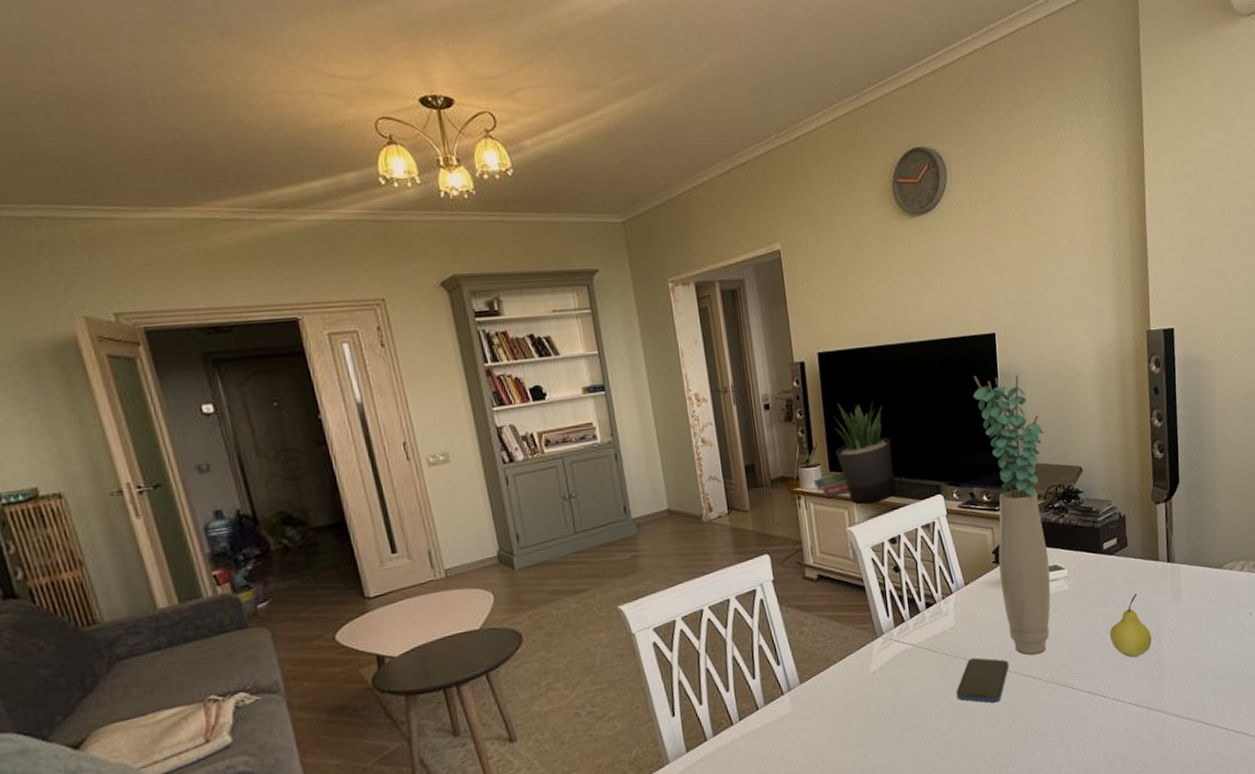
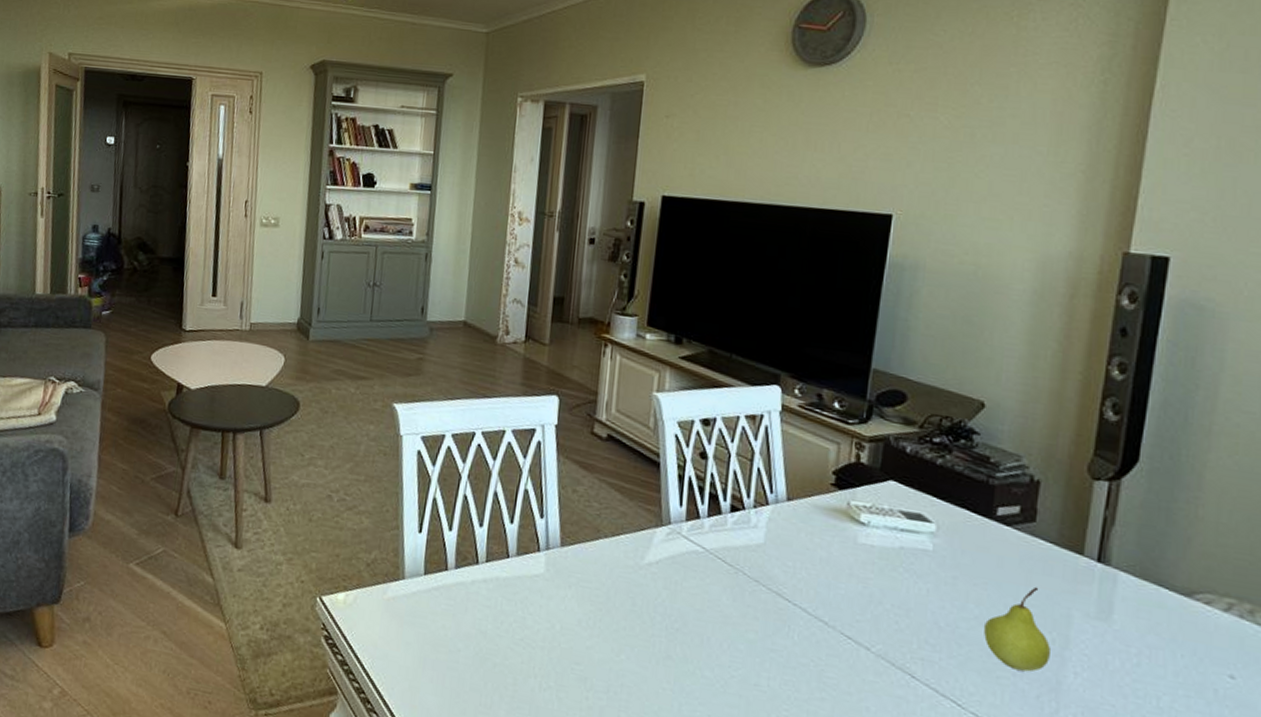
books: present [813,472,850,499] -> none [625,330,666,355]
planter: present [832,402,896,504] -> none [659,253,728,374]
smartphone: present [956,657,1009,703] -> none [747,590,827,656]
vase: present [973,374,1051,655] -> none [834,259,937,617]

